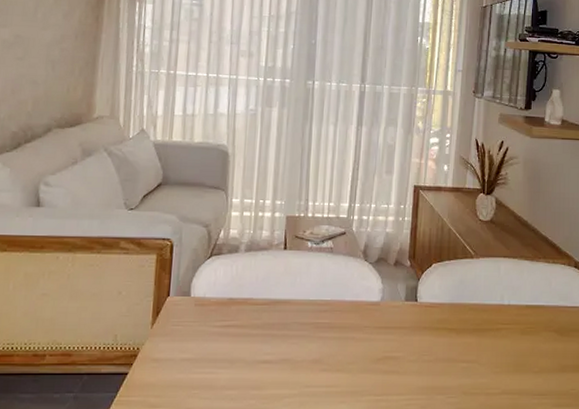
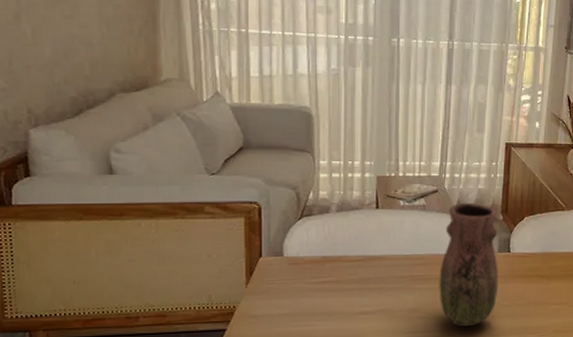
vase: none [343,246,406,382] -> present [439,202,499,327]

